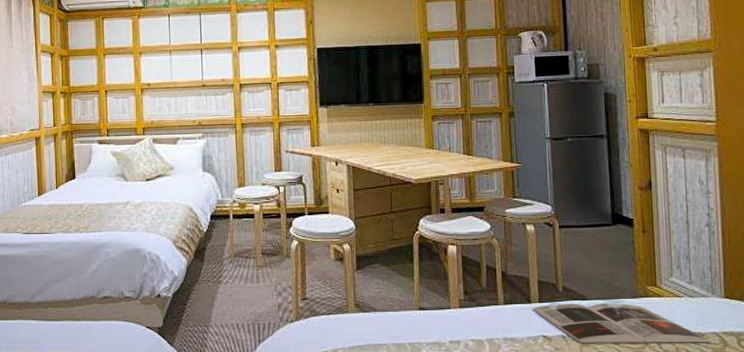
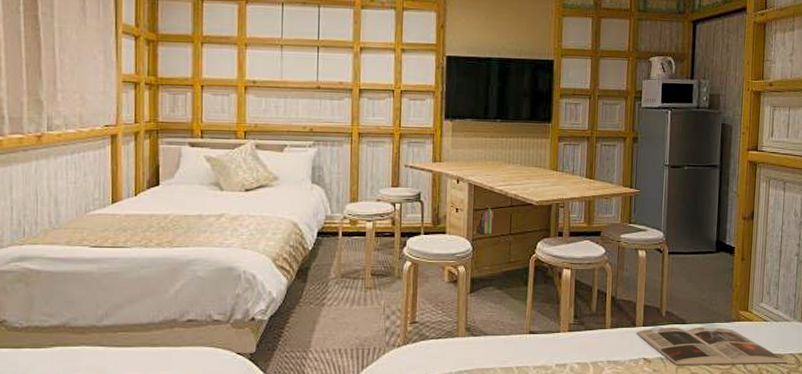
books: none [353,185,375,213] -> present [471,205,494,235]

